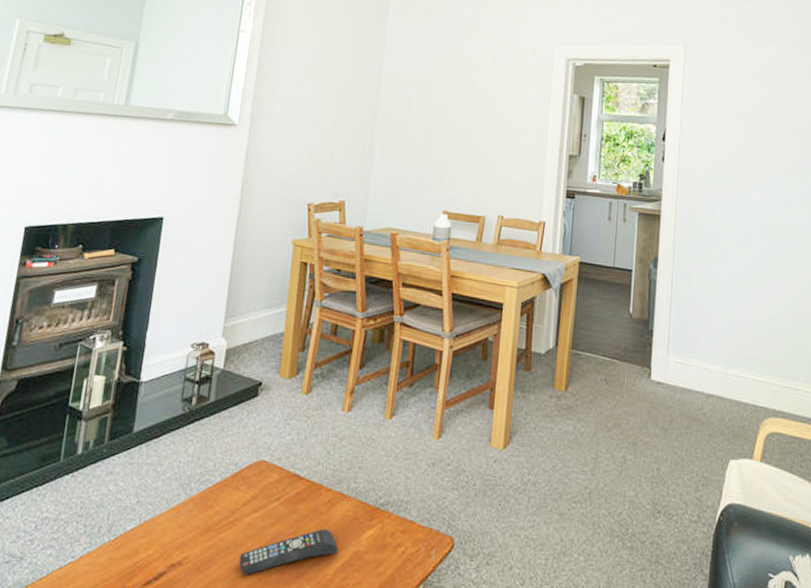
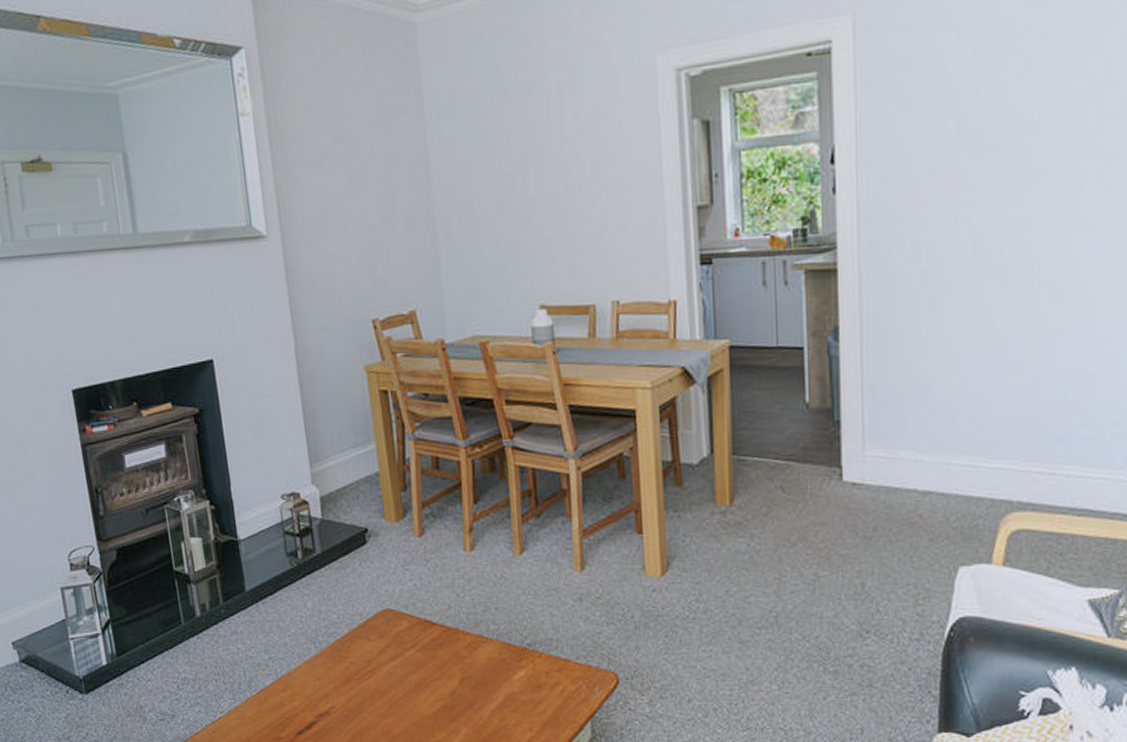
remote control: present [239,529,339,575] -> none [386,673,490,721]

